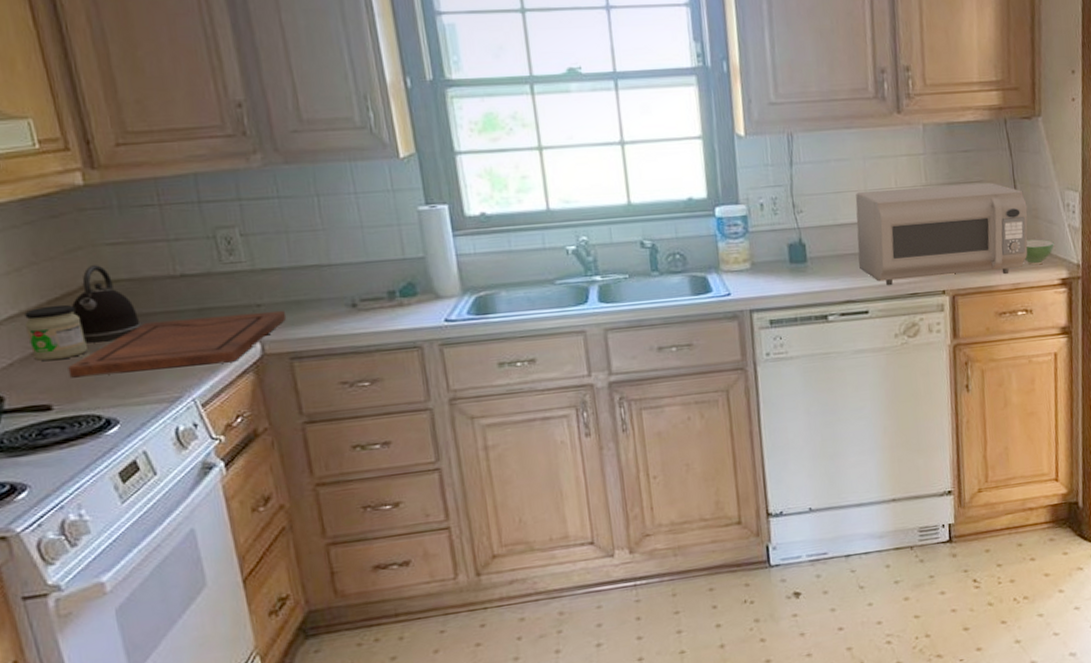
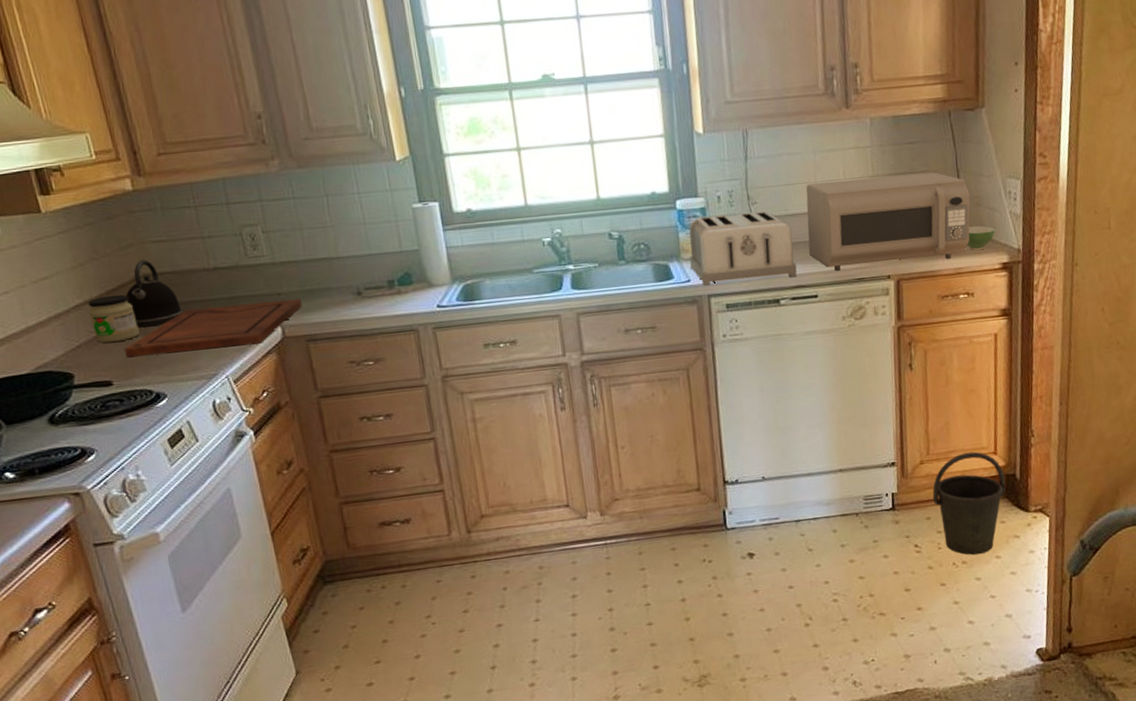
toaster: none [729,220,846,300] -> present [689,210,797,286]
bucket: none [991,478,1068,590] -> present [932,451,1006,555]

